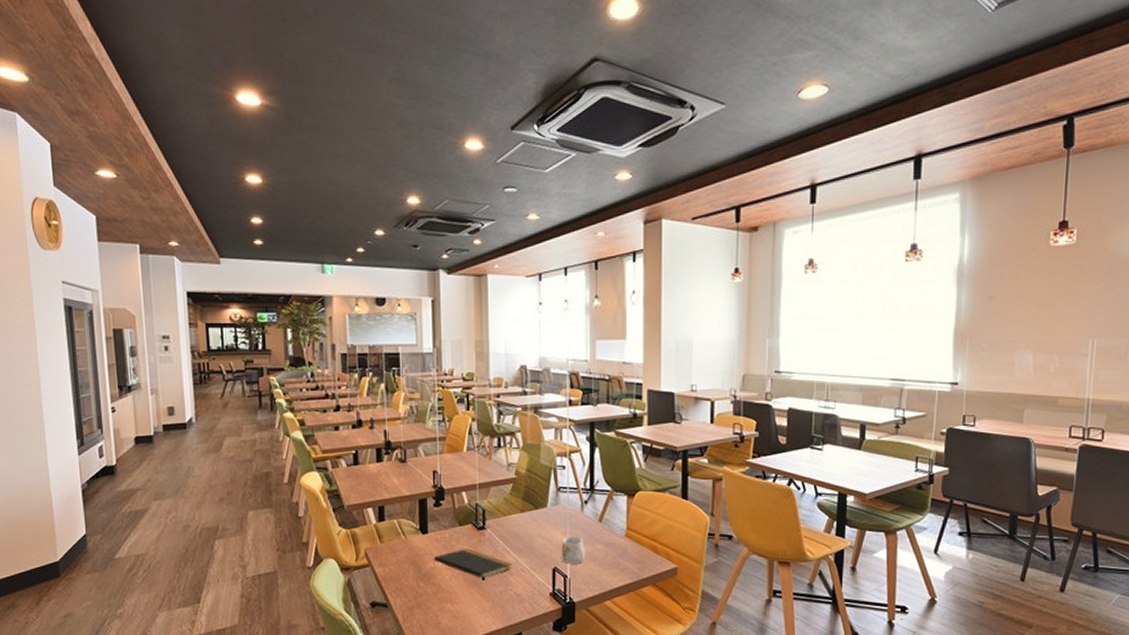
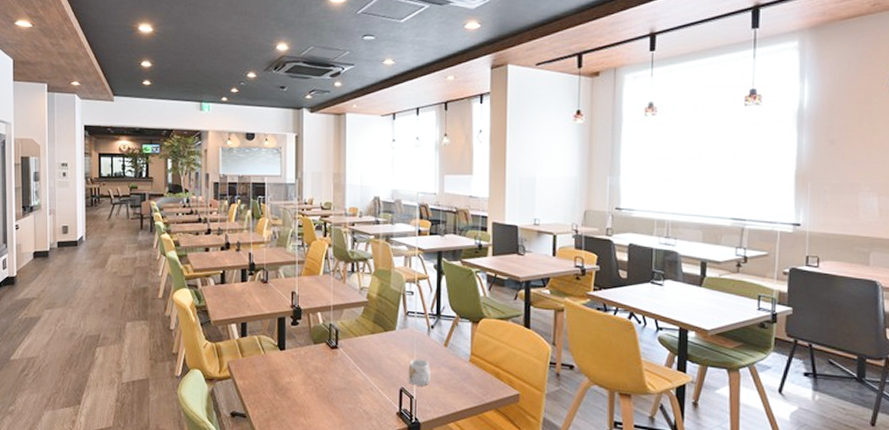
notepad: present [433,548,512,580] -> none [289,366,362,397]

